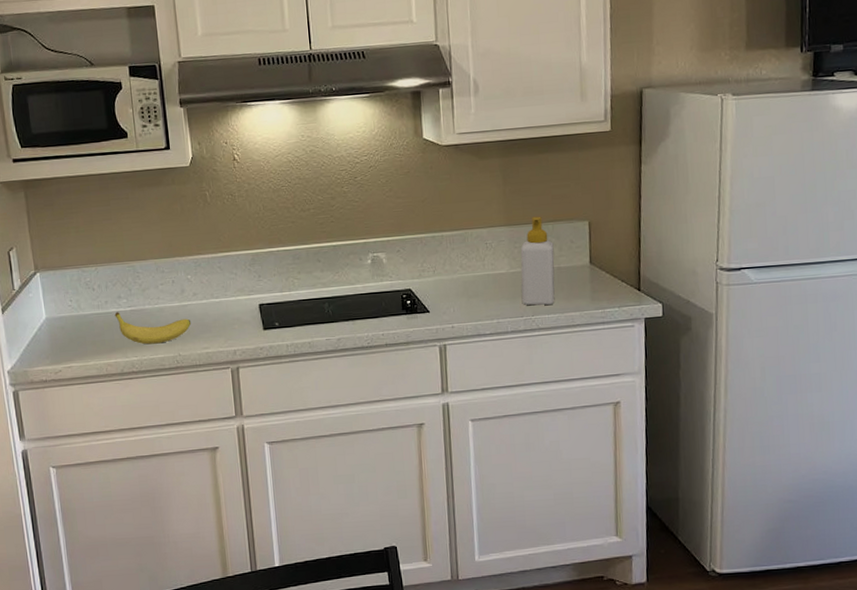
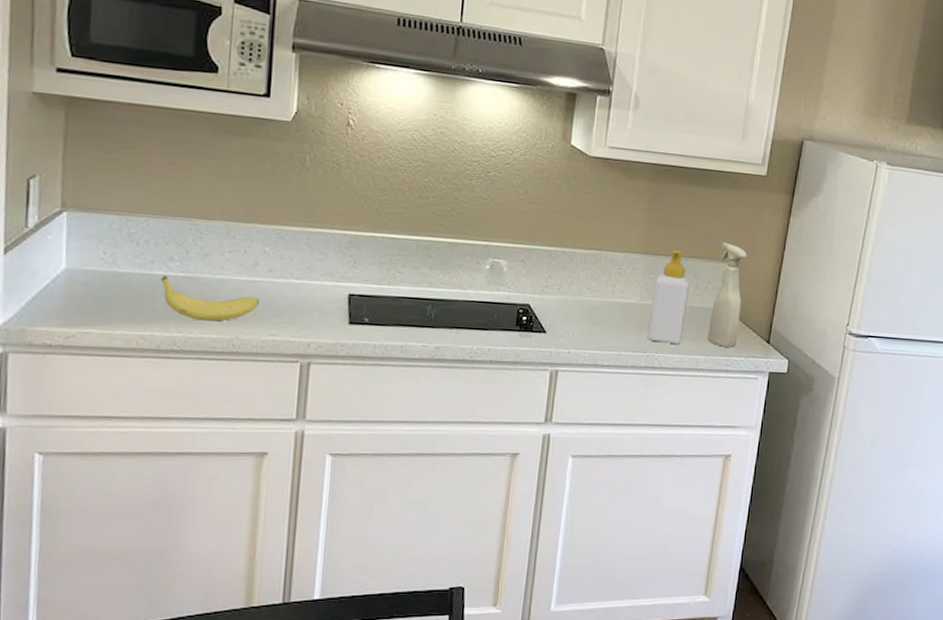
spray bottle: none [578,201,608,301] -> present [707,242,748,348]

